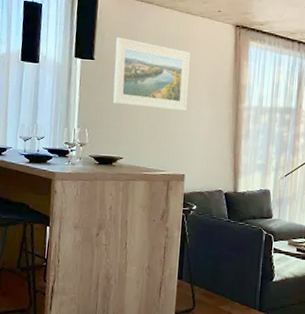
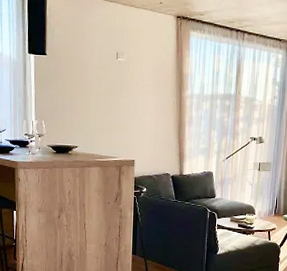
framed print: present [113,37,191,111] -> none [65,32,135,101]

